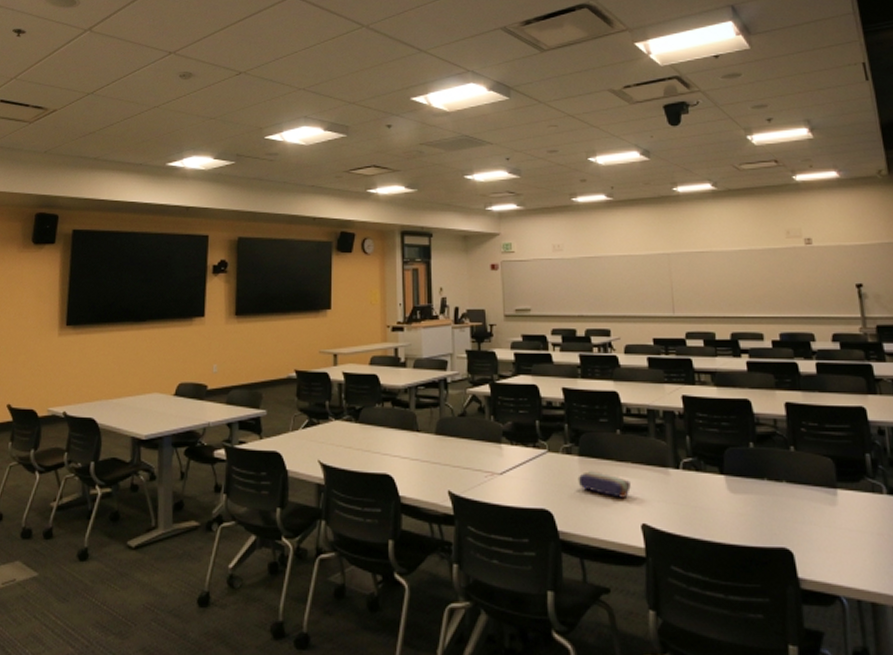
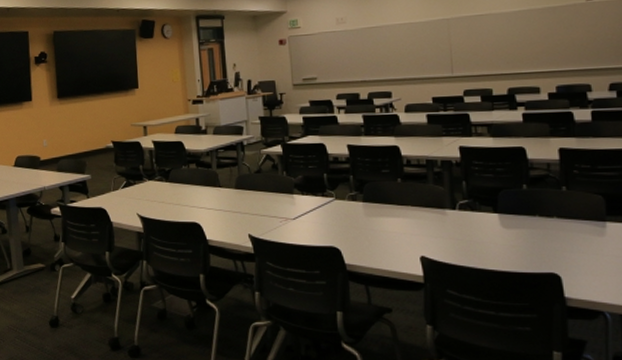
pencil case: present [578,471,631,498] -> none [362,214,411,236]

